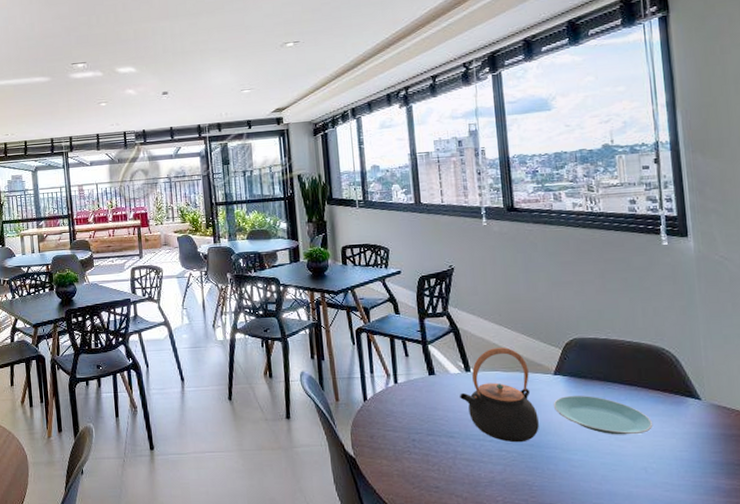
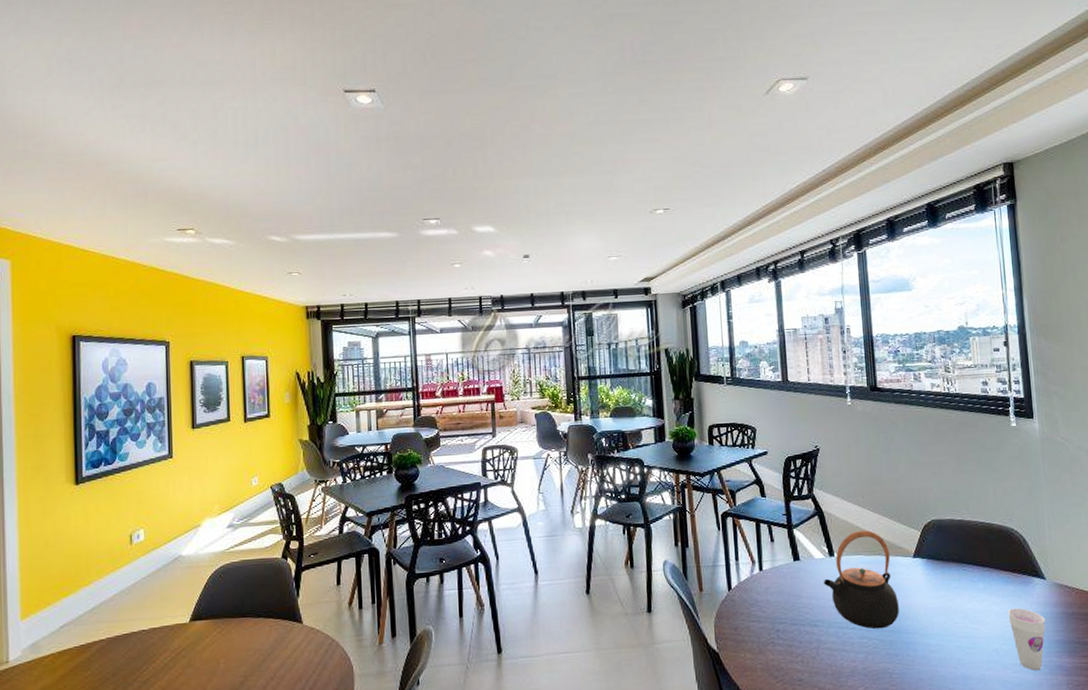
plate: present [553,395,653,435] -> none [912,578,1004,618]
cup: none [658,427,701,491] -> present [1008,608,1046,671]

